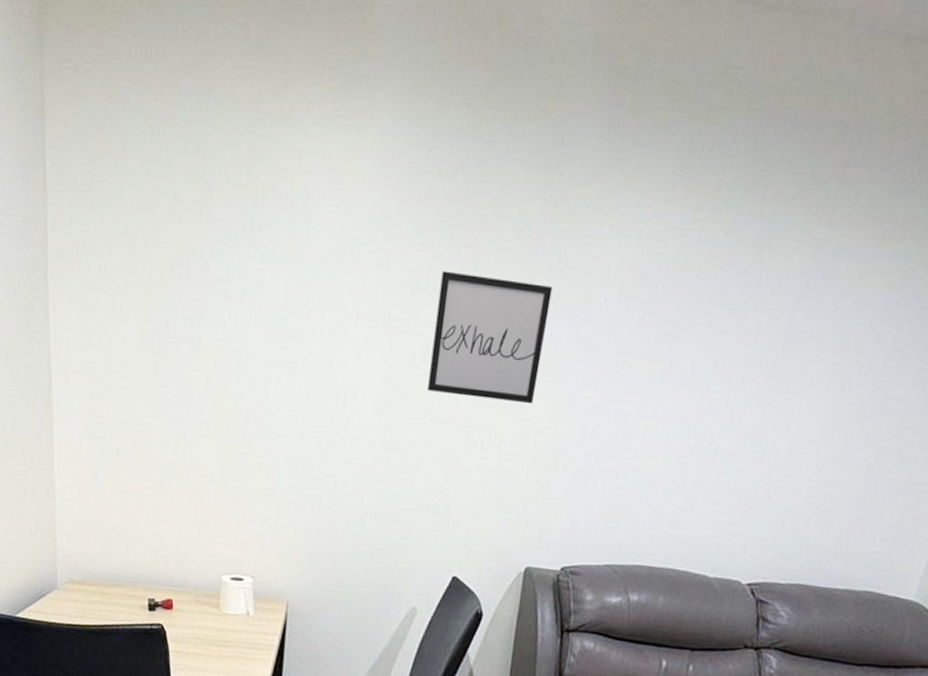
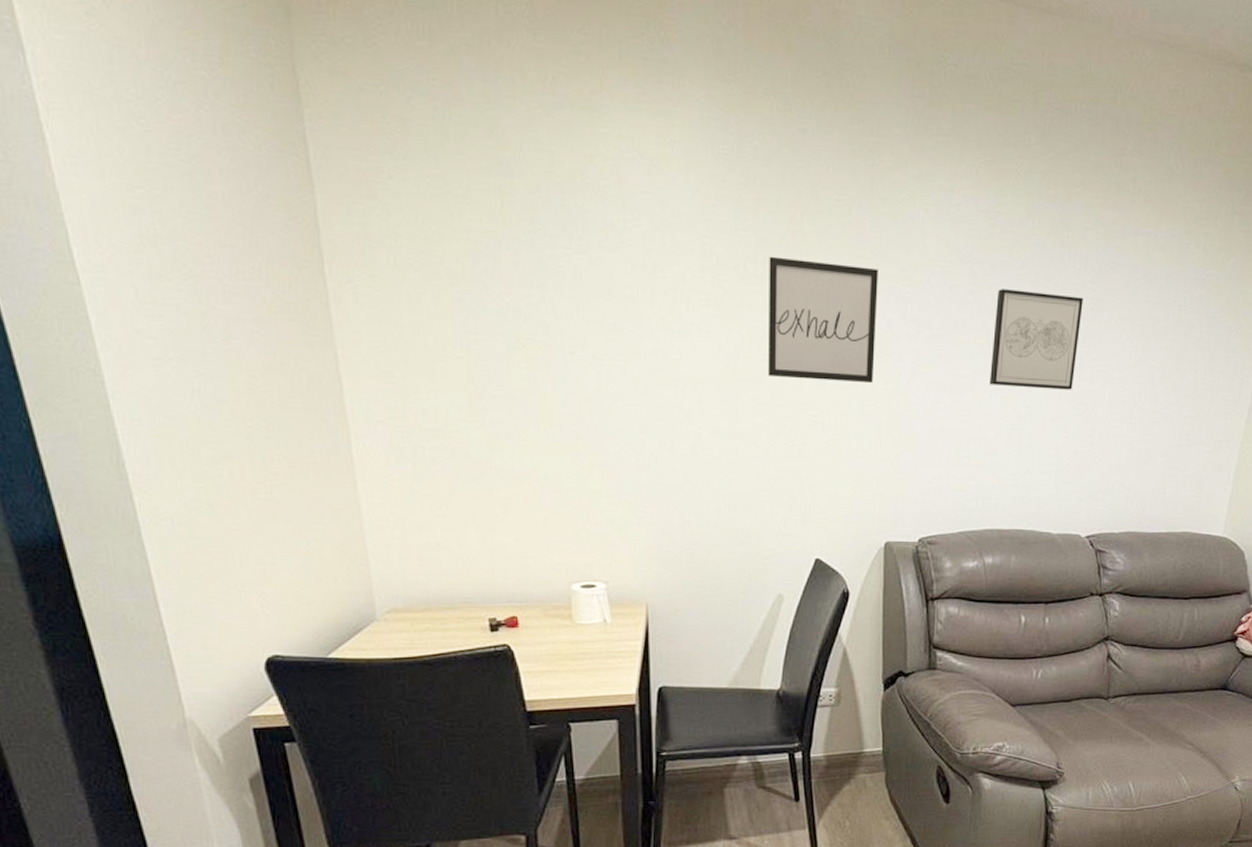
wall art: none [658,311,778,425] -> present [989,289,1083,390]

